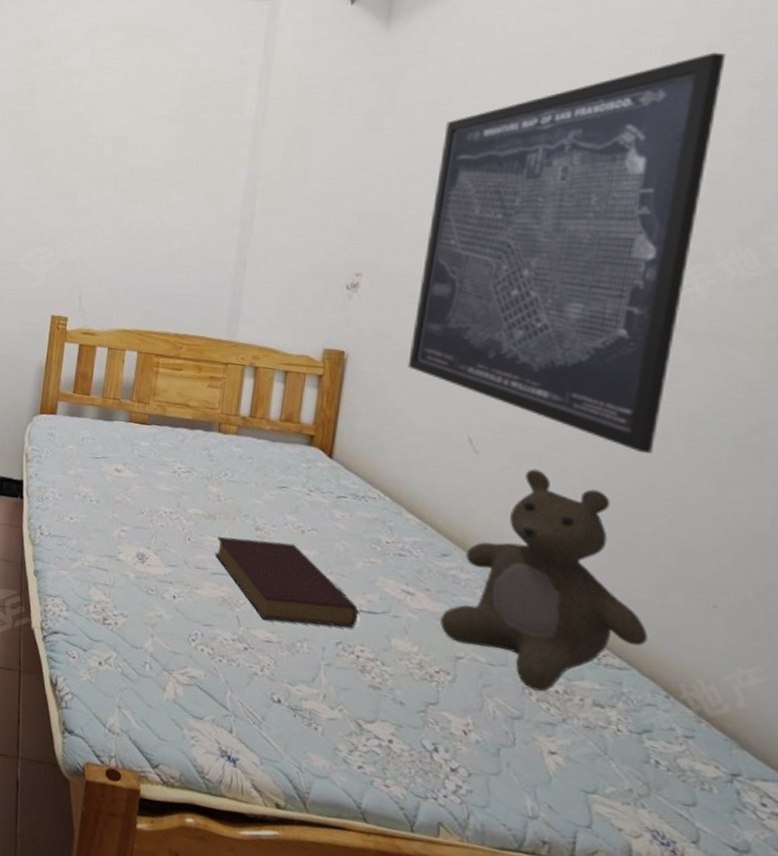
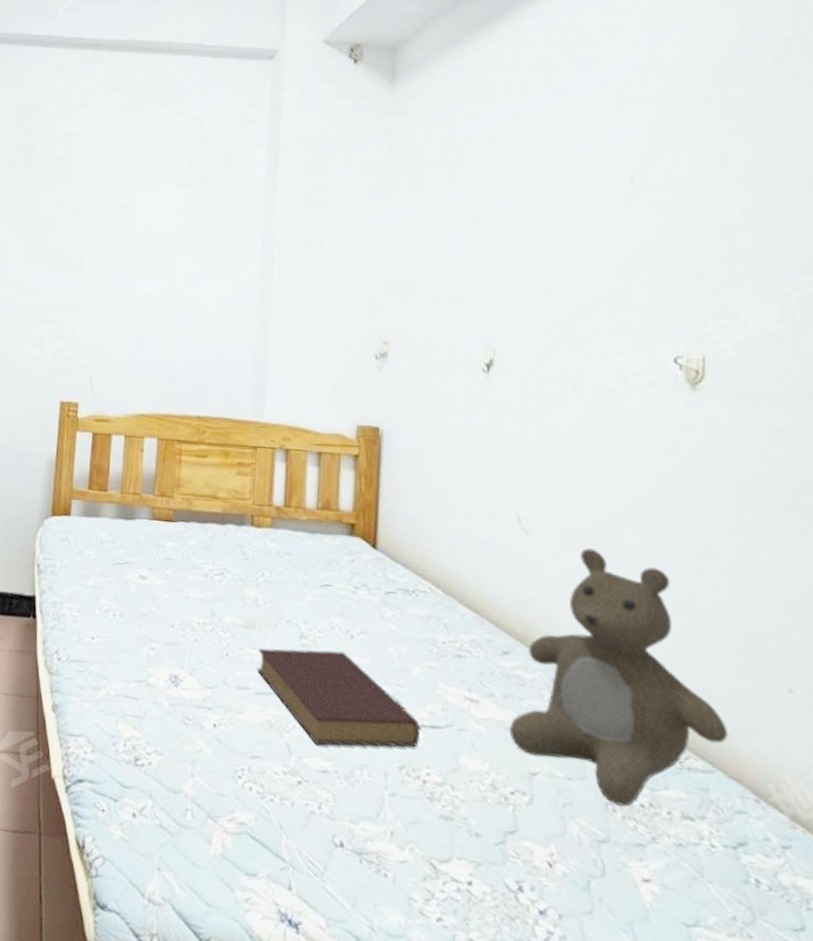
wall art: present [407,52,726,454] -> none [446,107,720,523]

